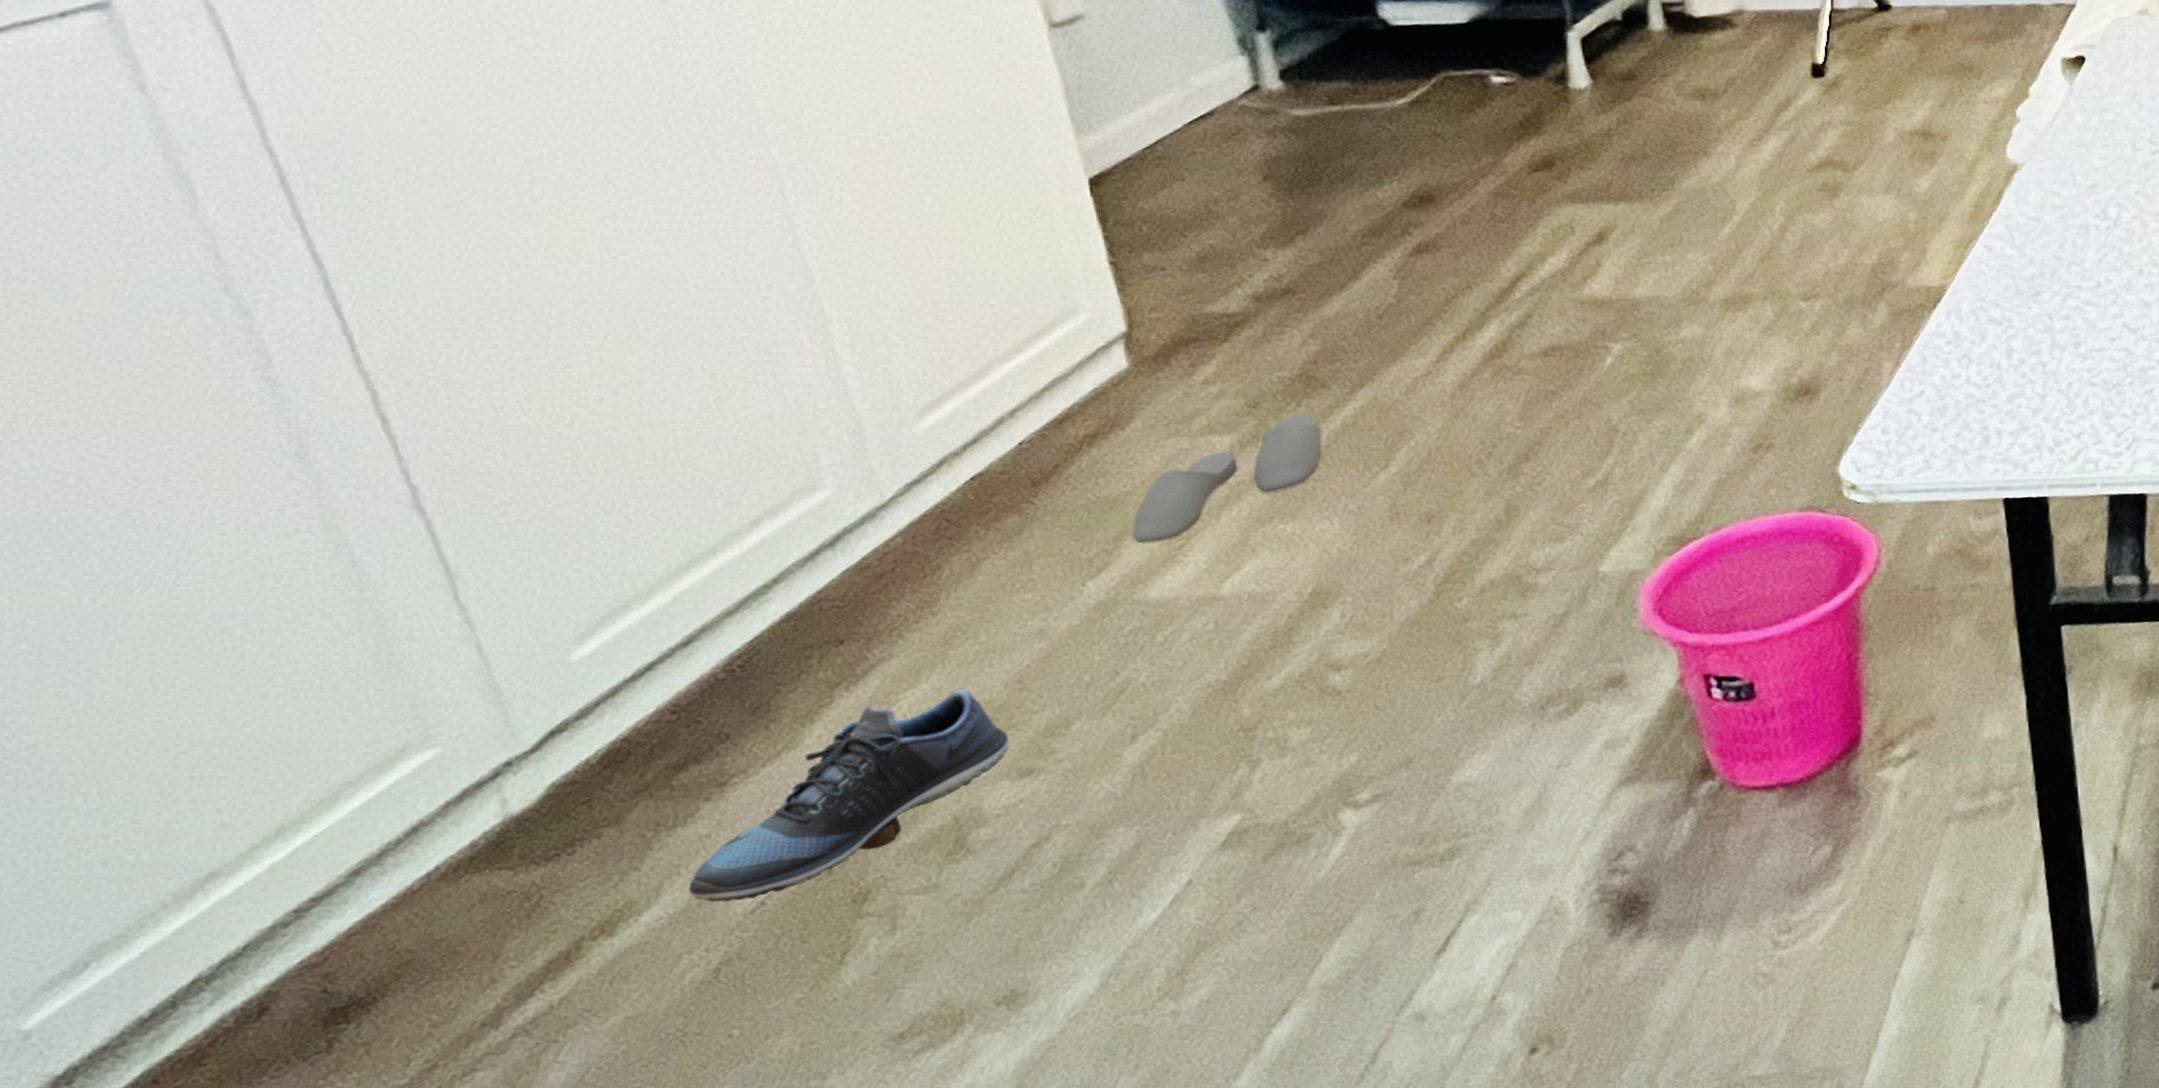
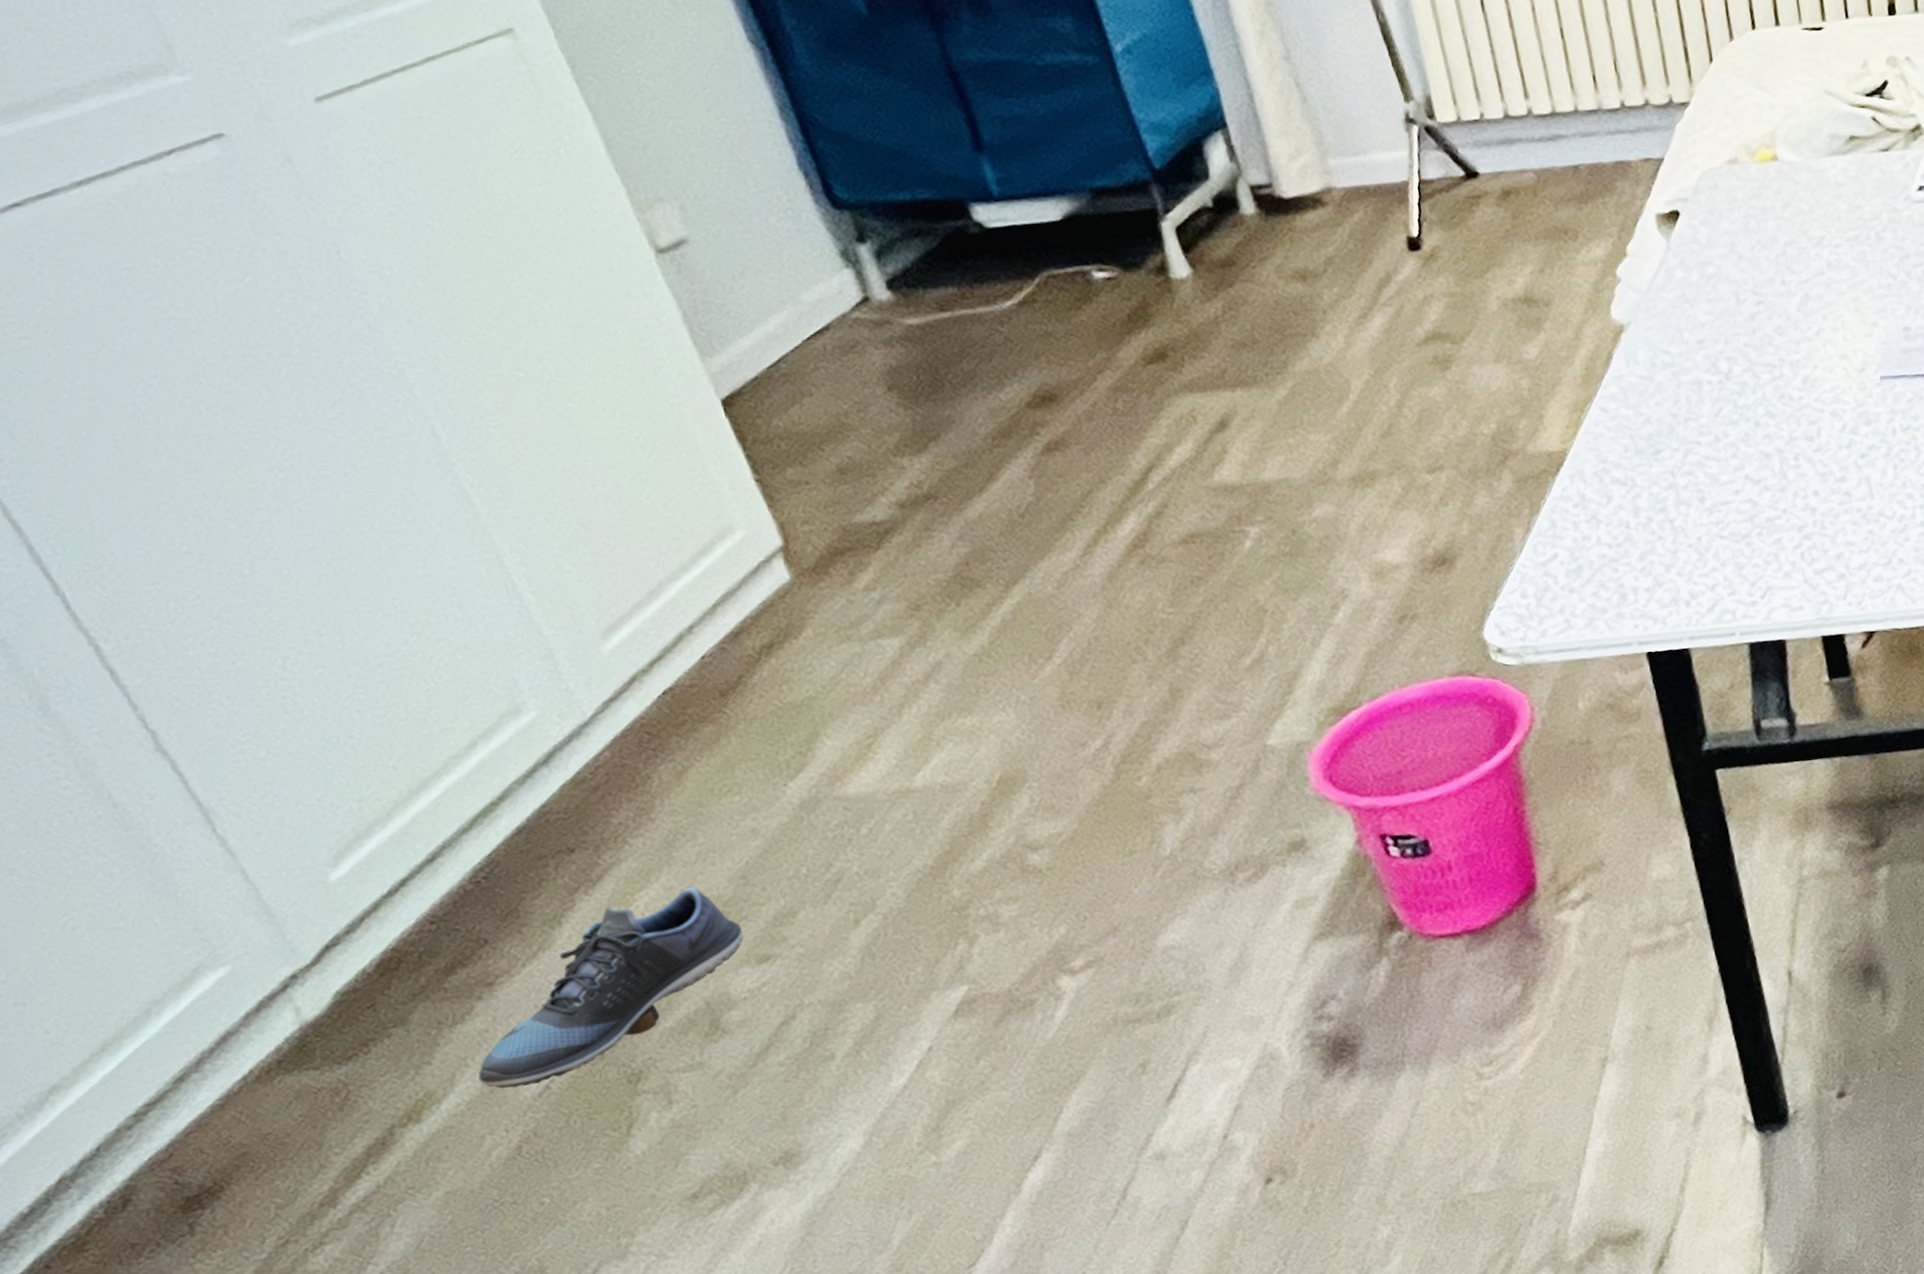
slippers: present [1132,412,1322,544] -> none [821,612,987,744]

